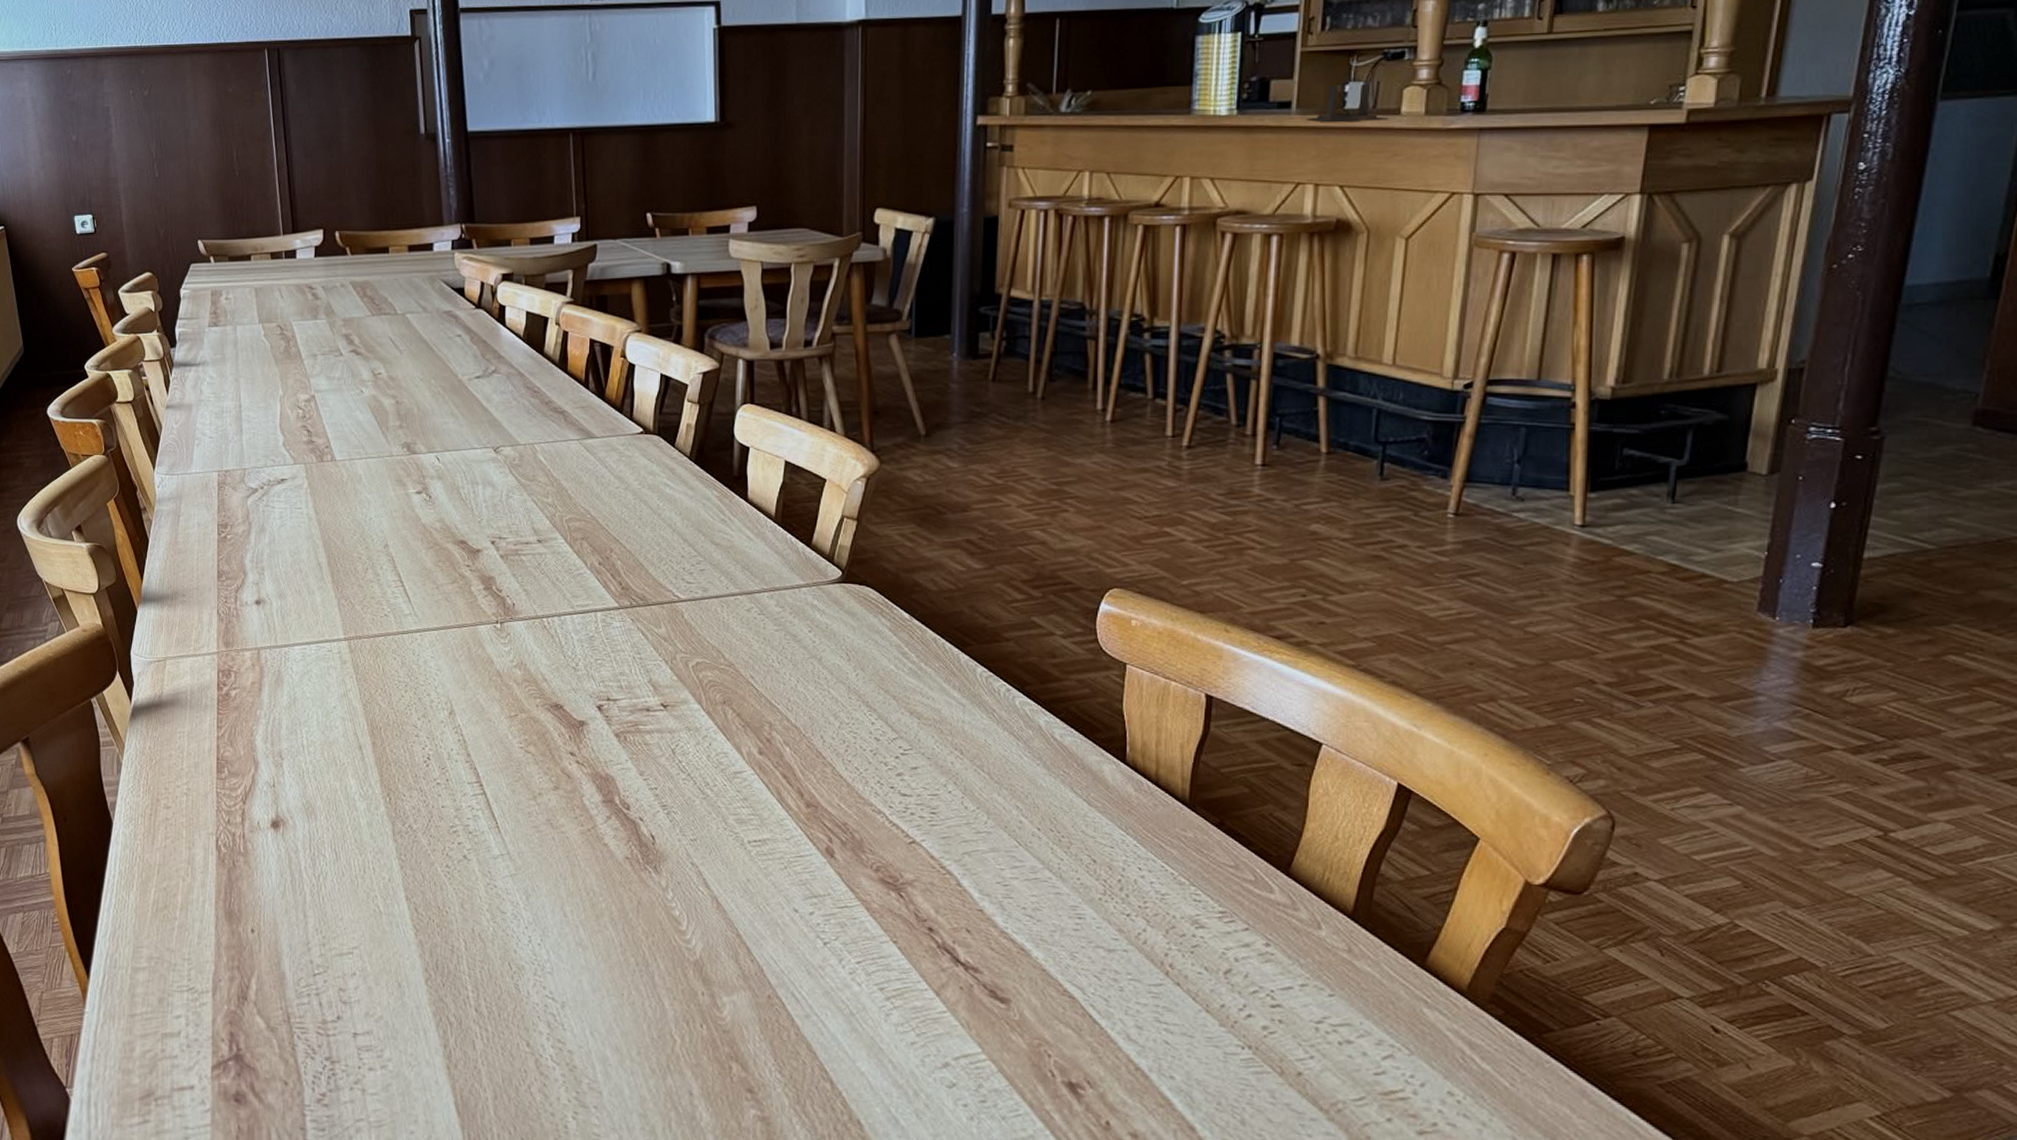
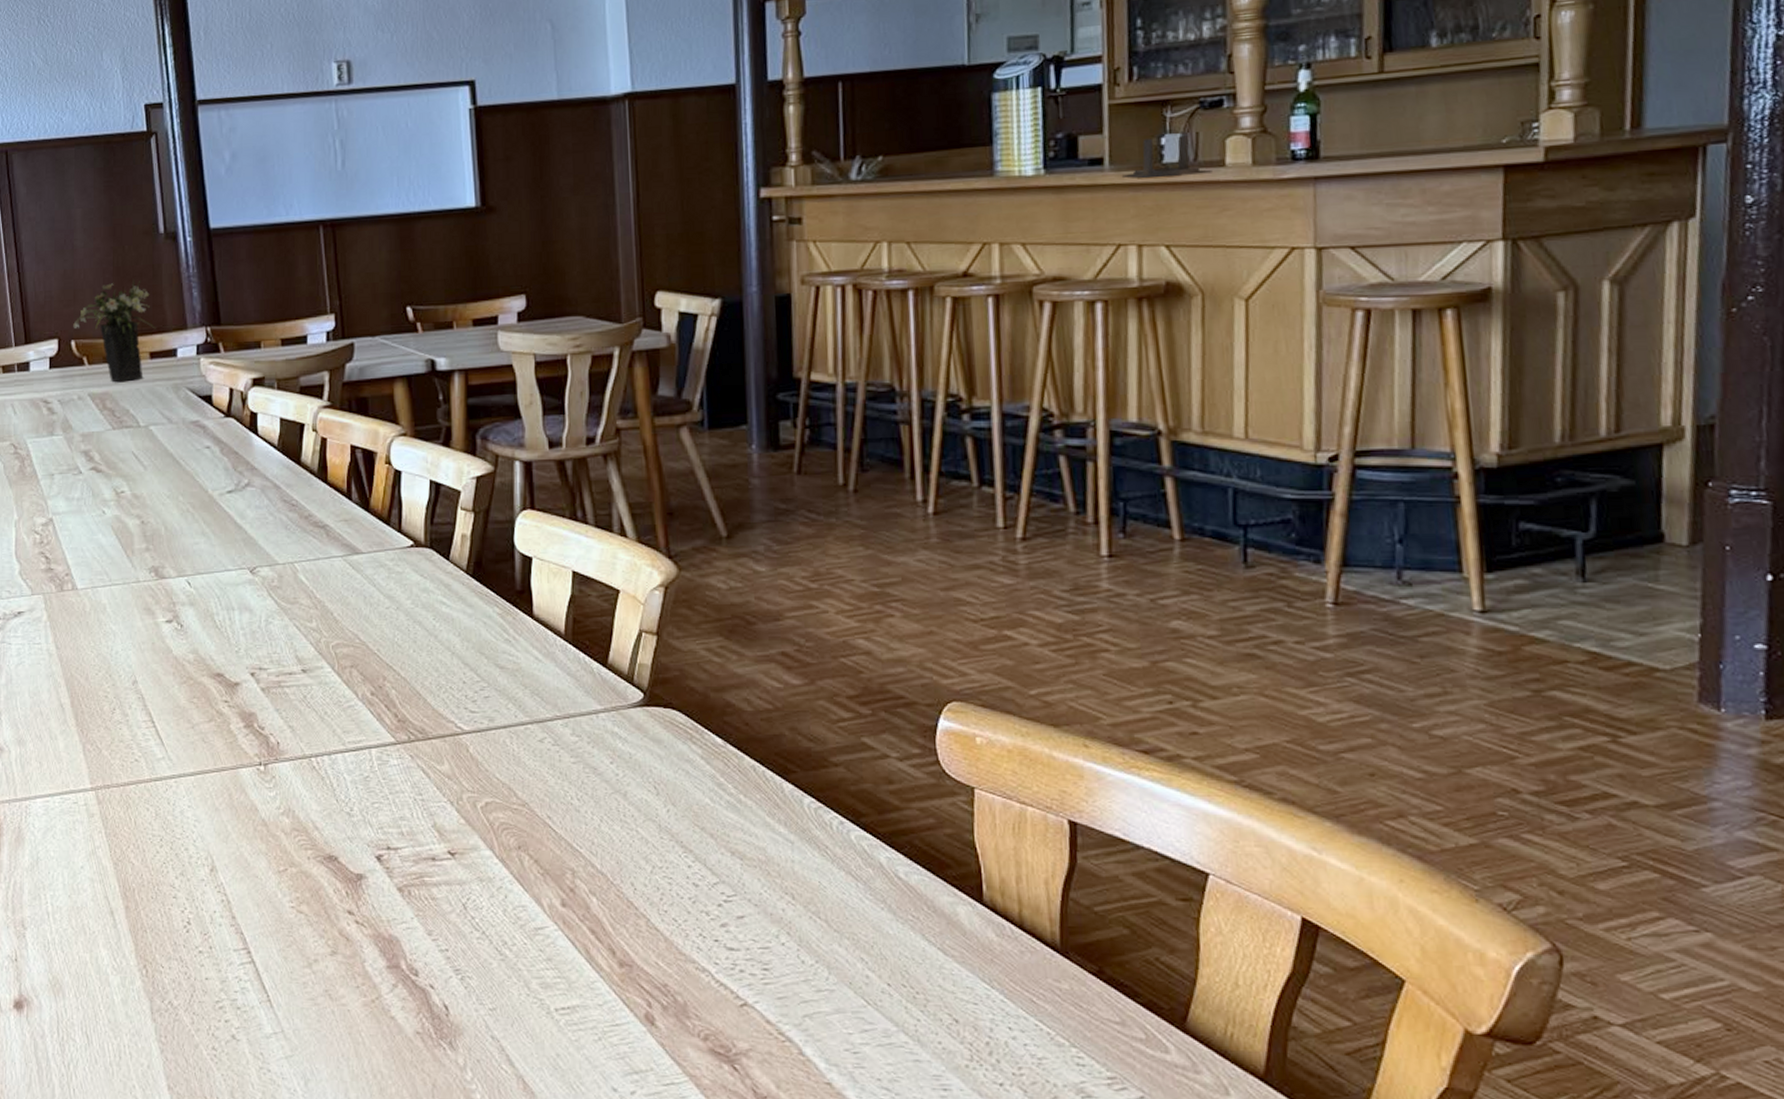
flower arrangement: none [337,176,415,273] -> present [73,279,156,383]

